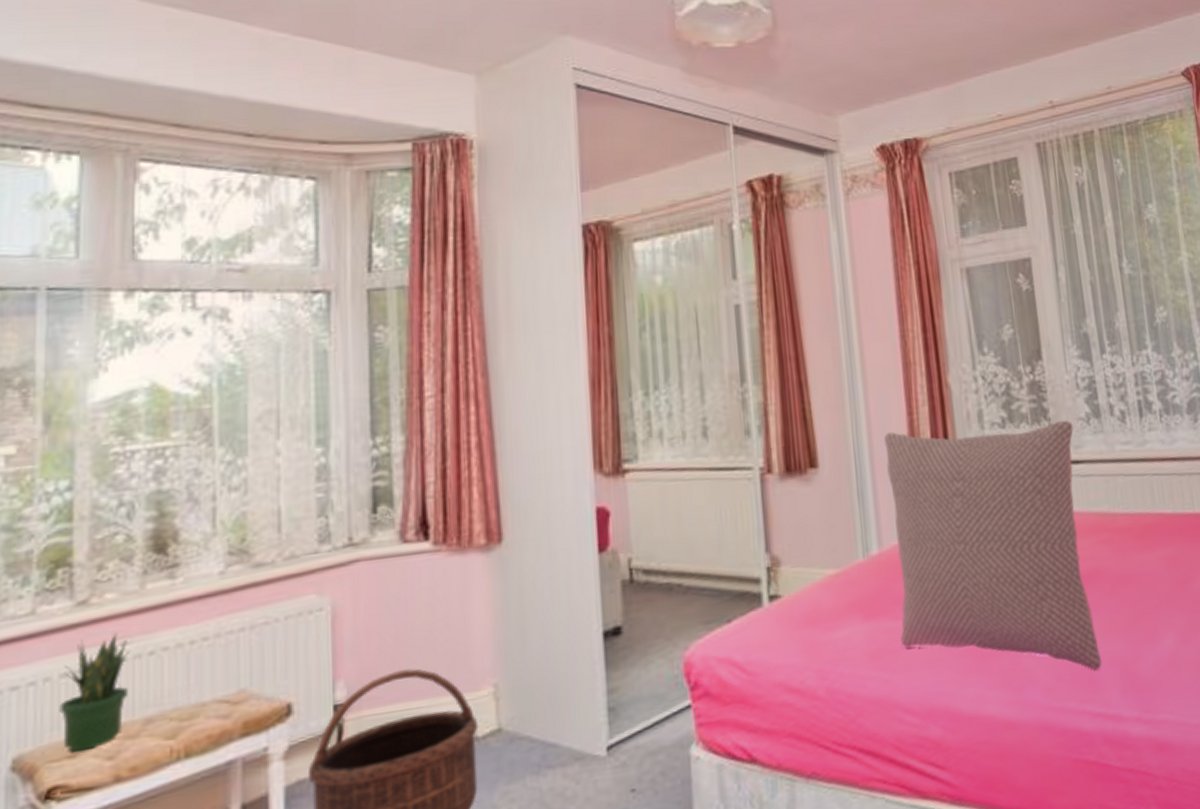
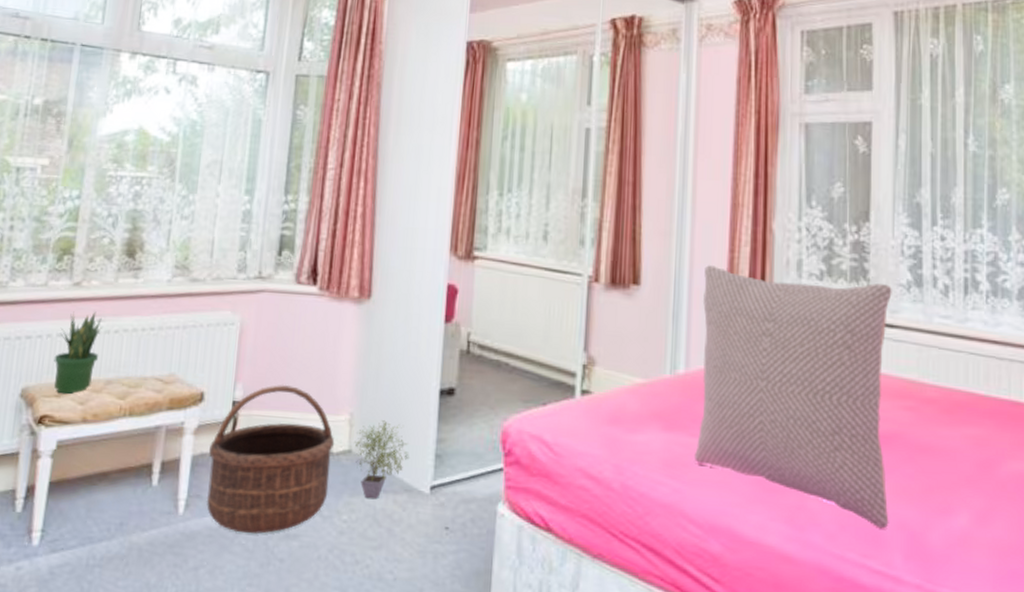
potted plant: none [503,683,576,782] -> present [353,420,409,500]

